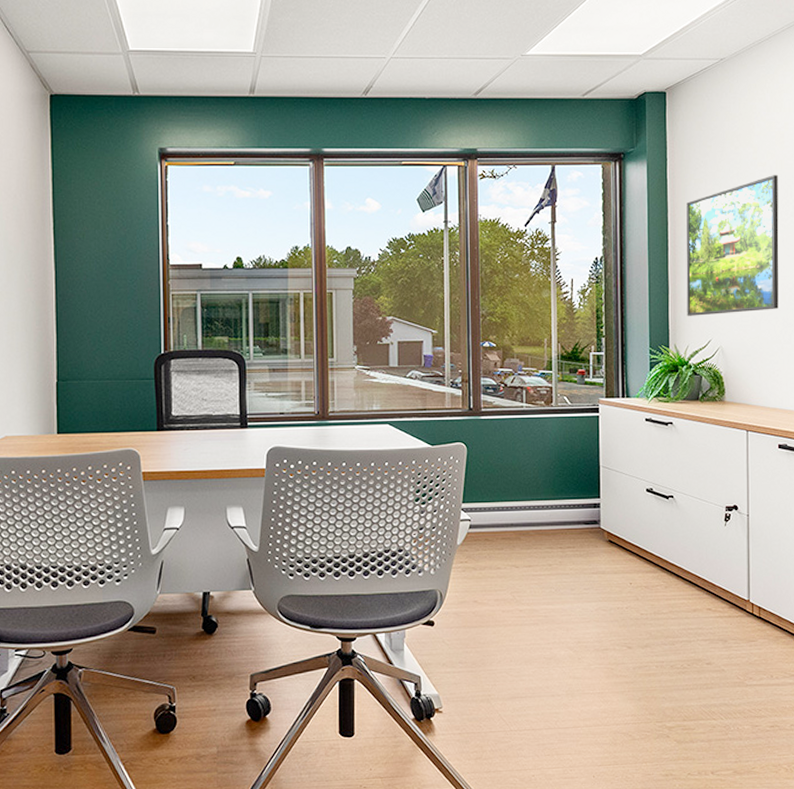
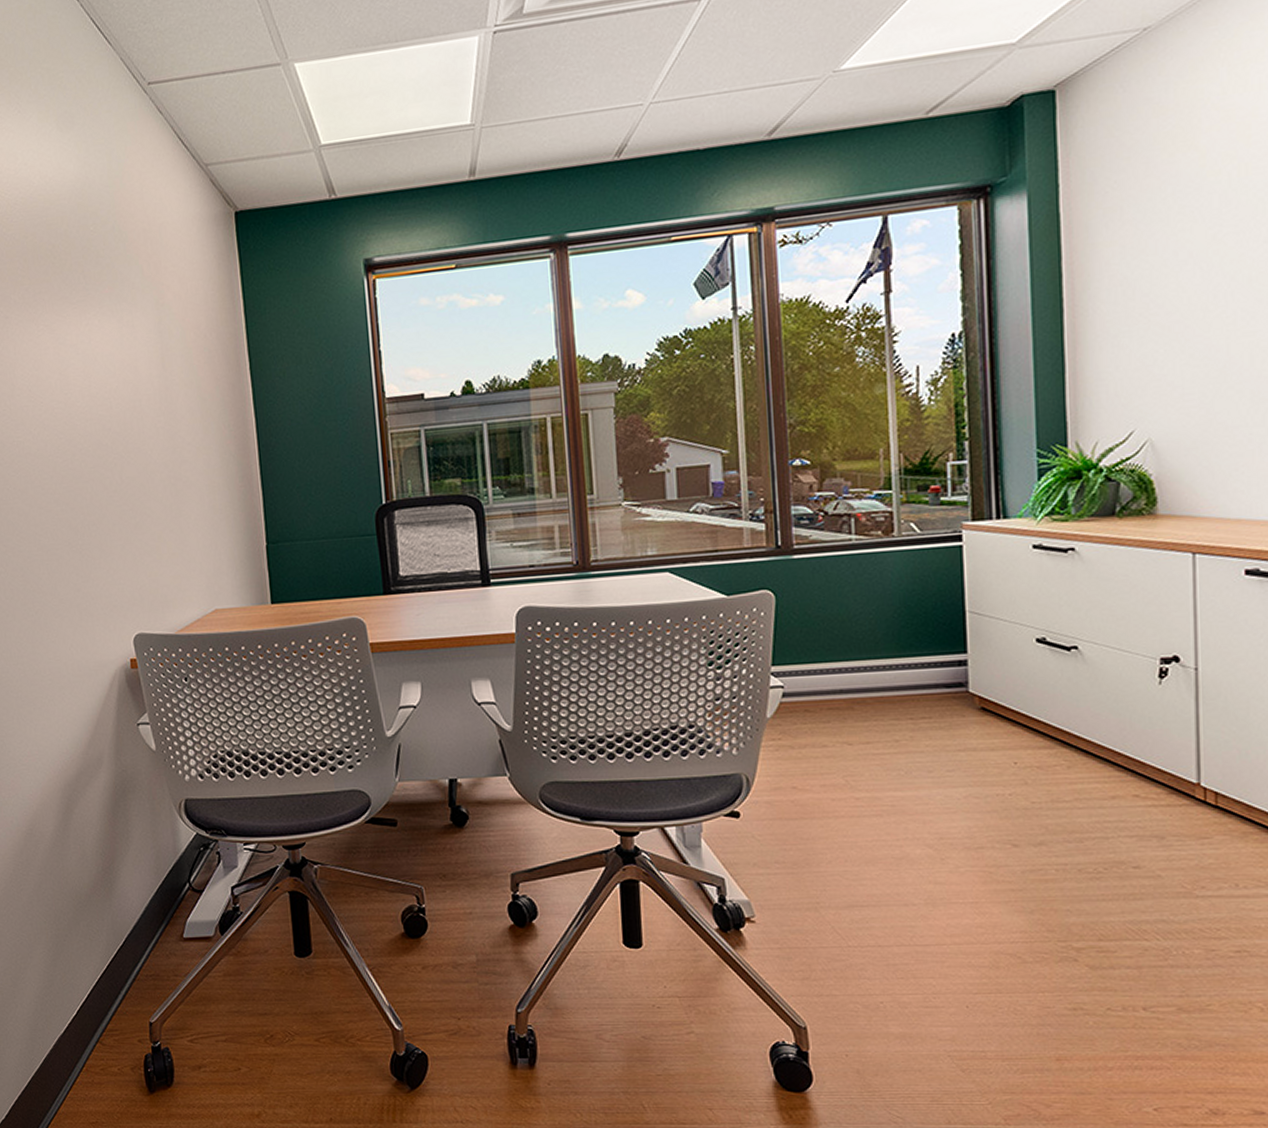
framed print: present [686,175,779,316] -> none [1091,186,1244,401]

